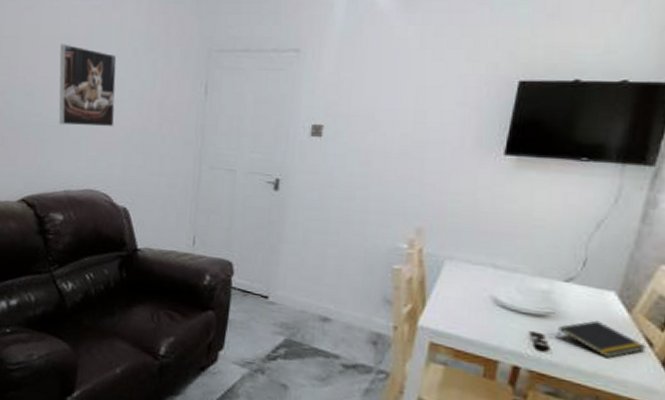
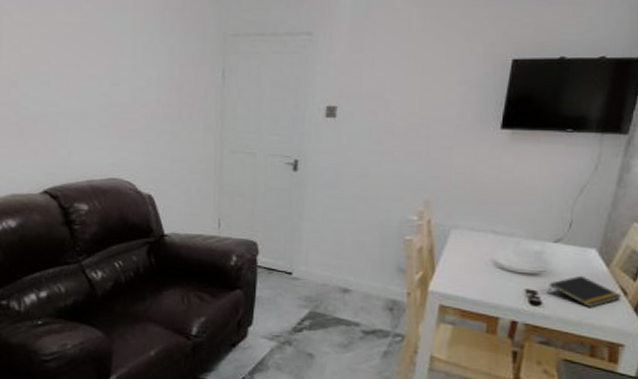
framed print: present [59,44,117,127] -> none [73,30,134,115]

